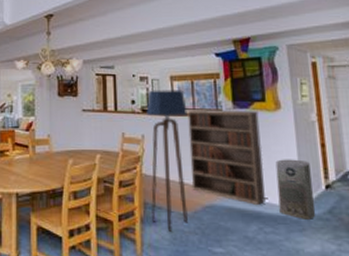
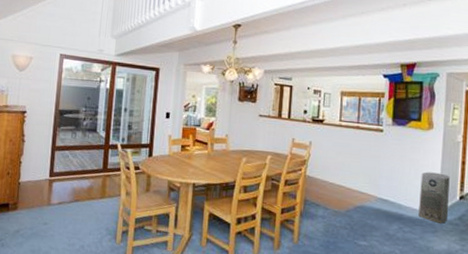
floor lamp: present [146,90,188,231] -> none [310,102,352,225]
bookshelf: present [187,108,265,205] -> none [347,122,413,209]

